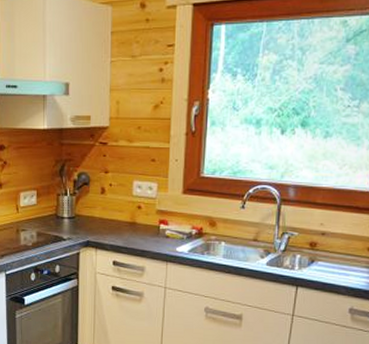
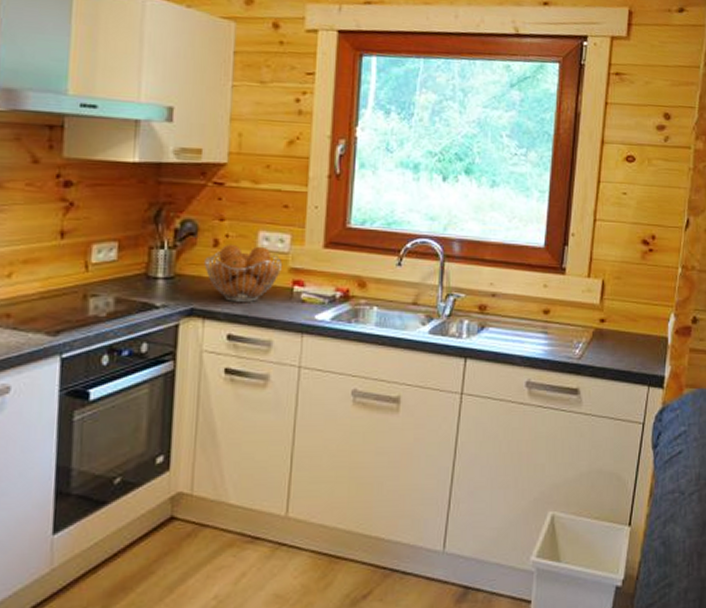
fruit basket: none [95,191,152,236] -> present [204,244,283,302]

